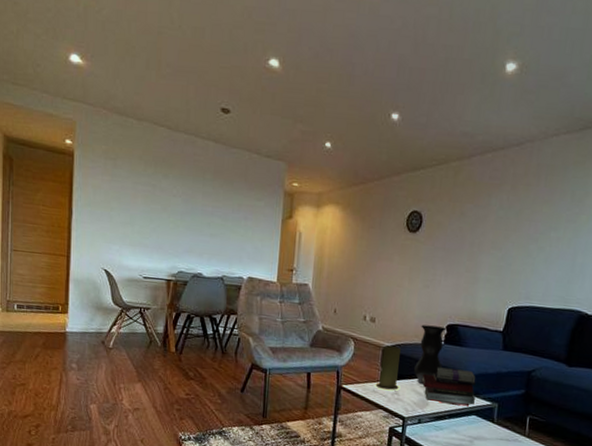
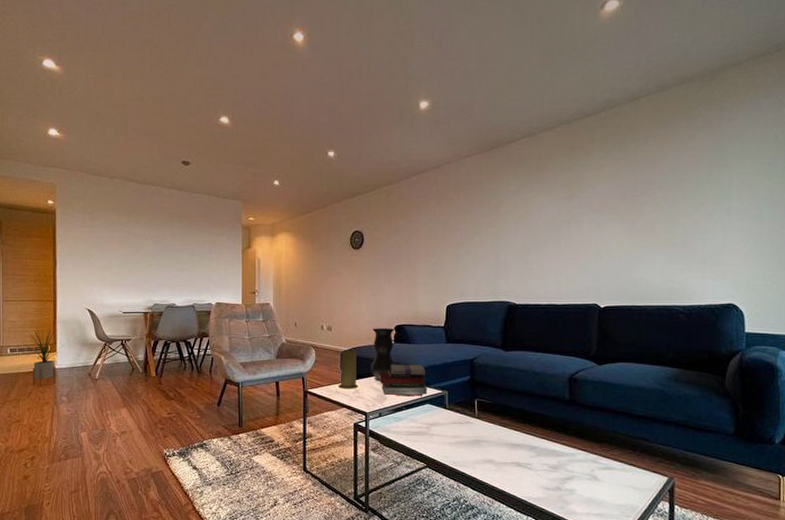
house plant: none [31,283,75,351] -> present [22,327,63,387]

